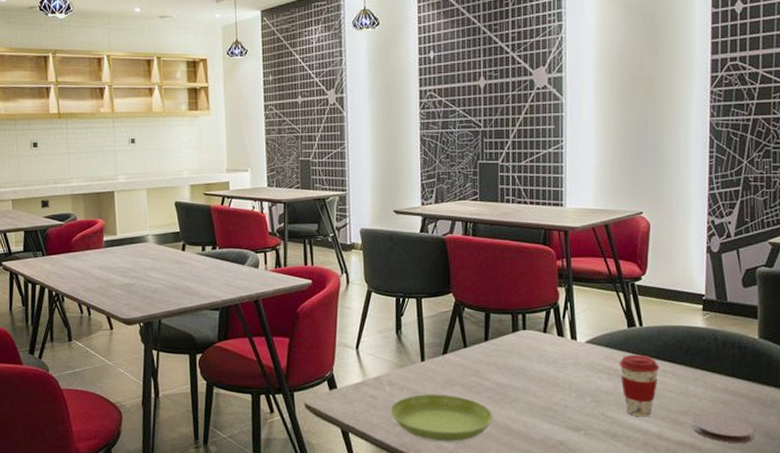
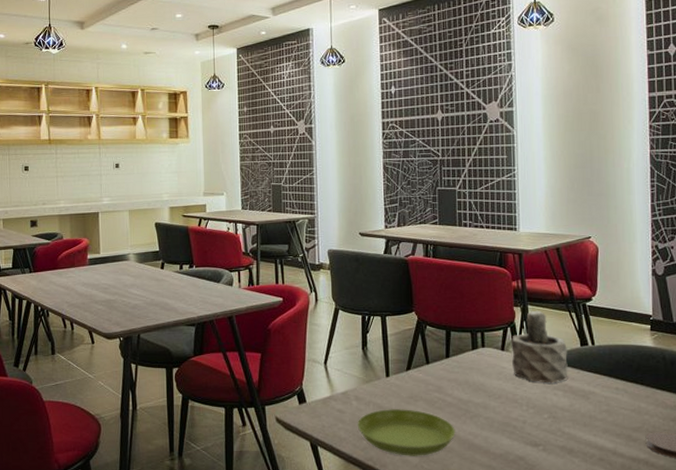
succulent plant: none [553,290,613,366] -> present [510,310,568,383]
coffee cup: present [619,355,660,417] -> none [573,372,612,434]

